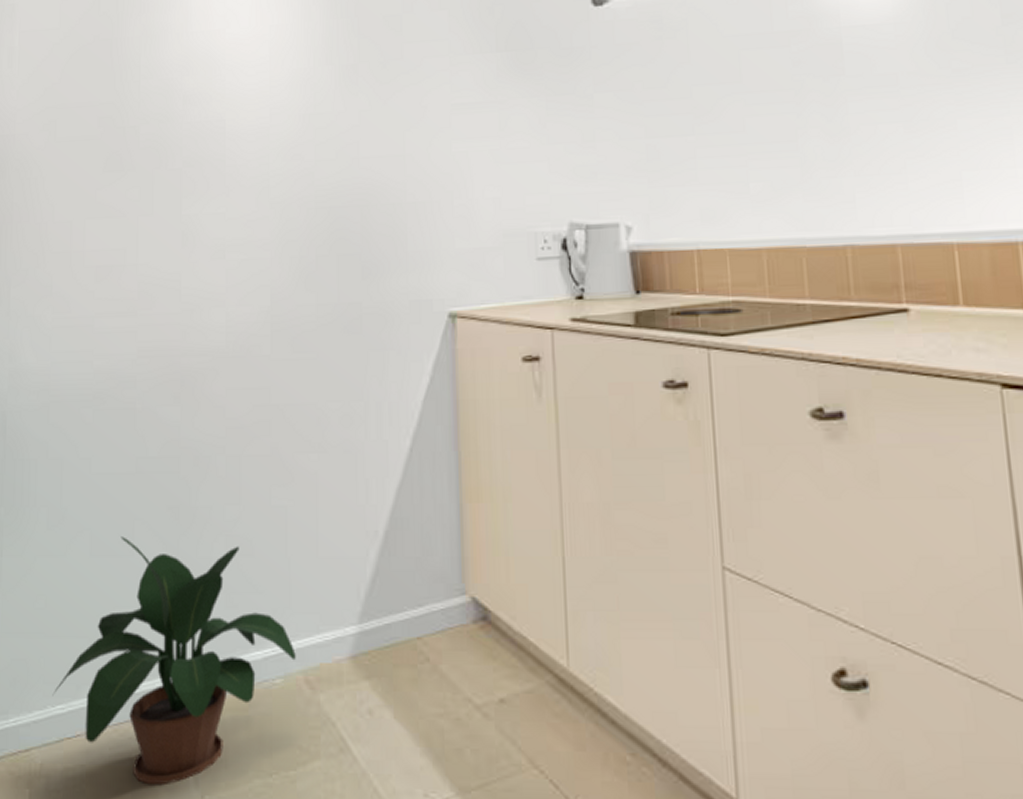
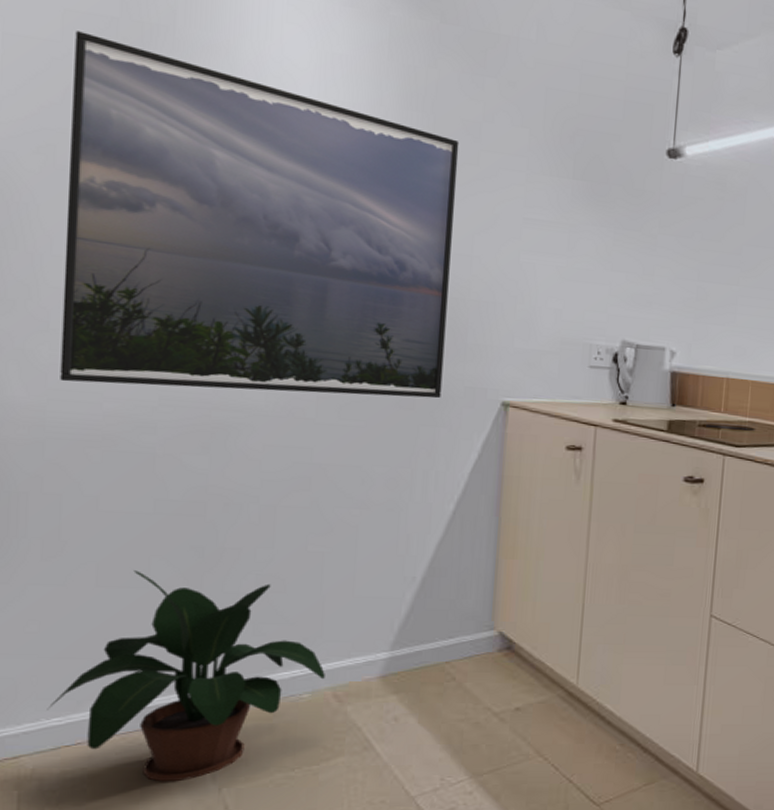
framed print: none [60,15,387,343] -> present [60,31,460,399]

